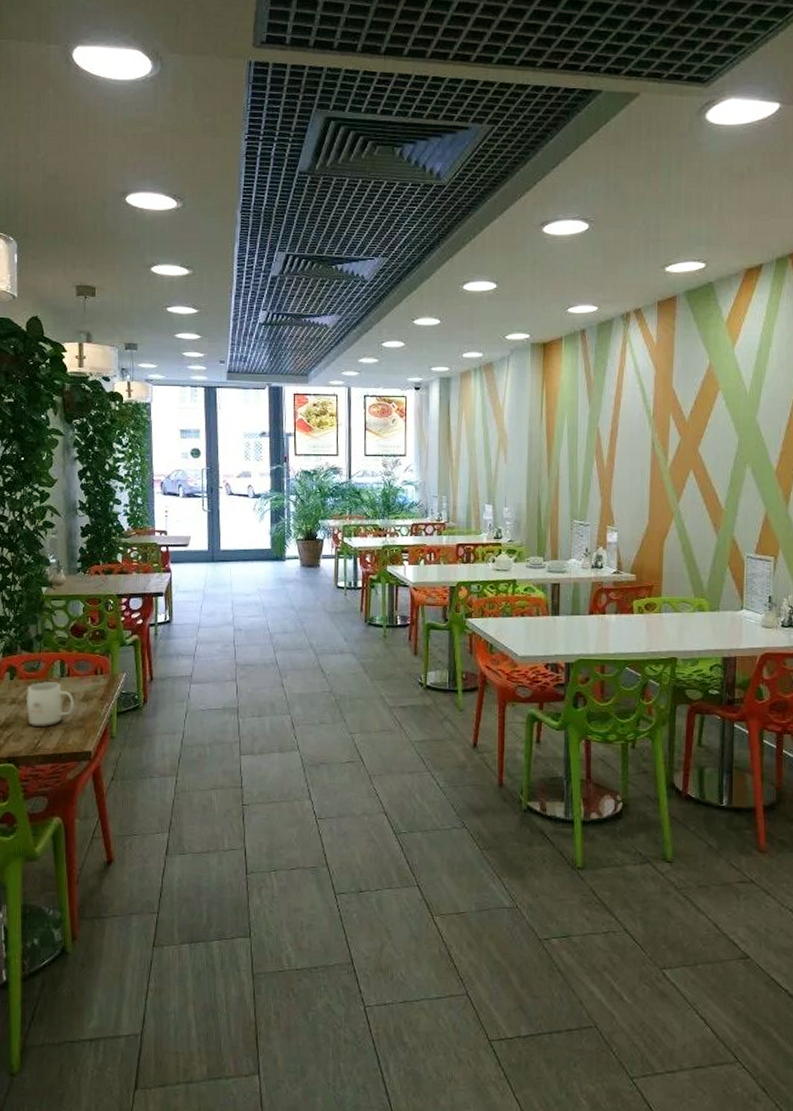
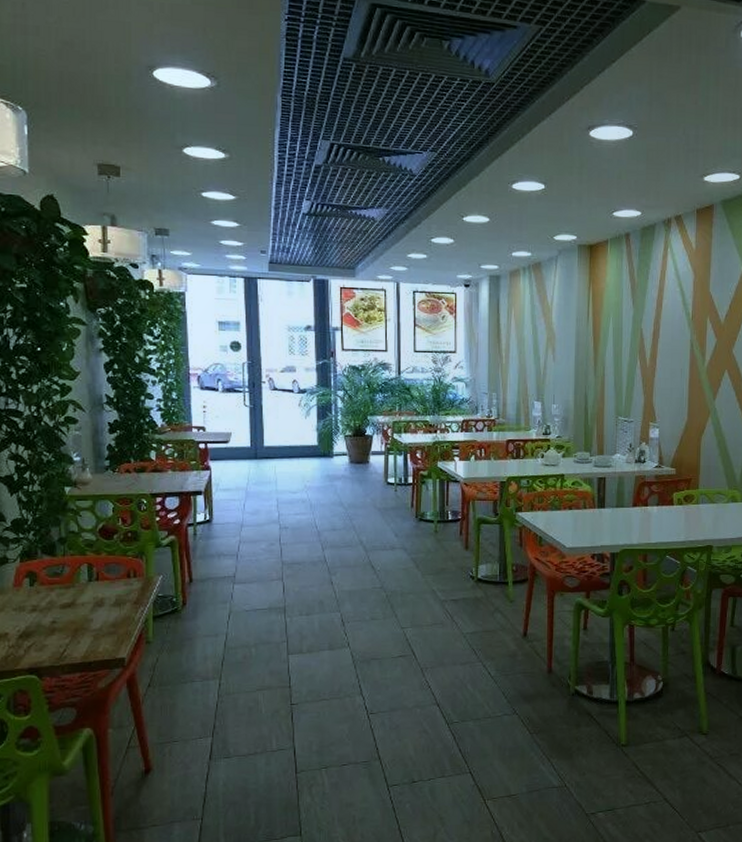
mug: present [25,681,74,728] -> none [48,586,104,636]

